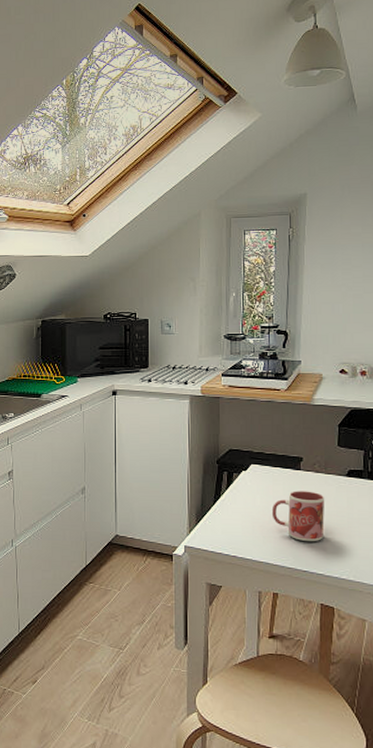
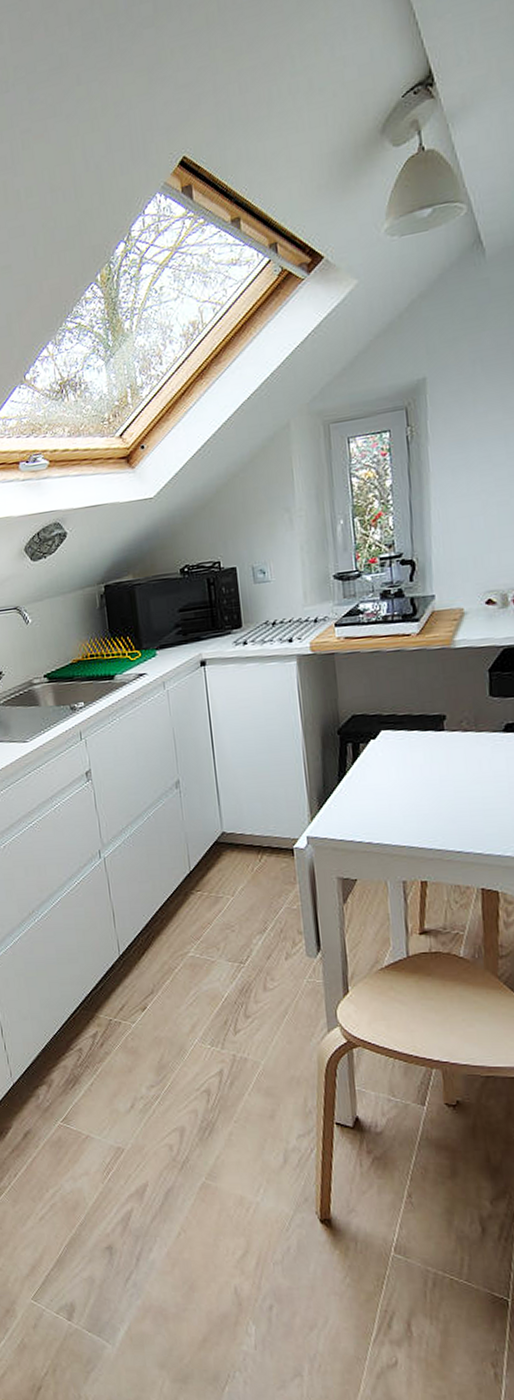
mug: present [271,491,325,541] -> none [411,755,479,816]

